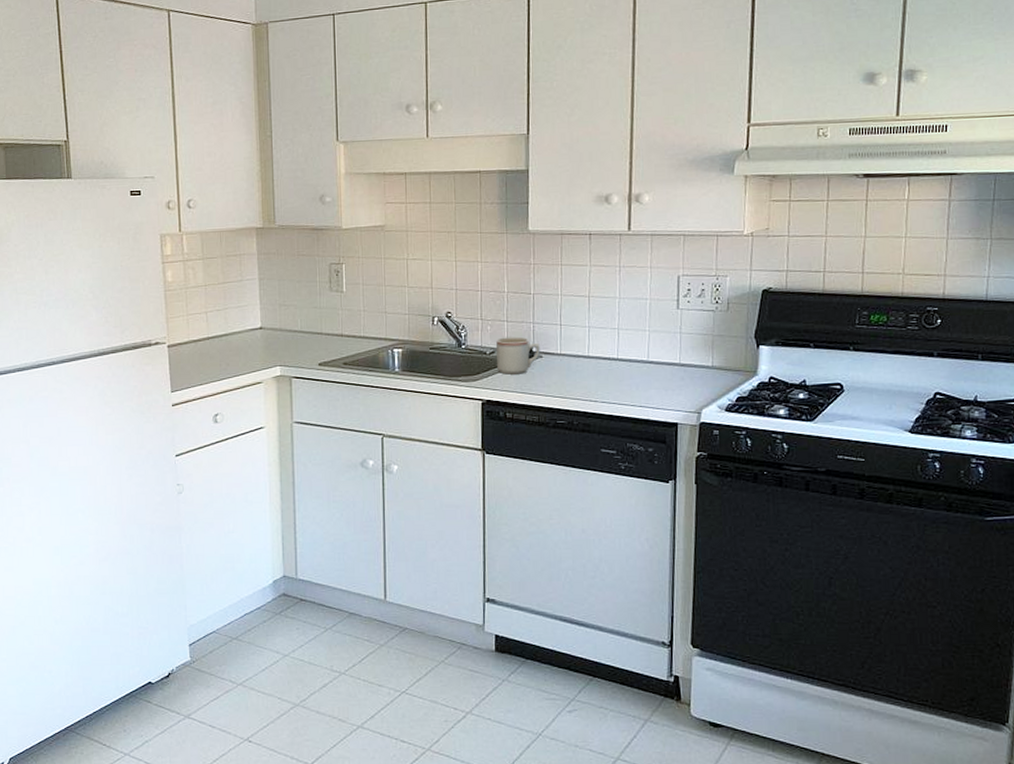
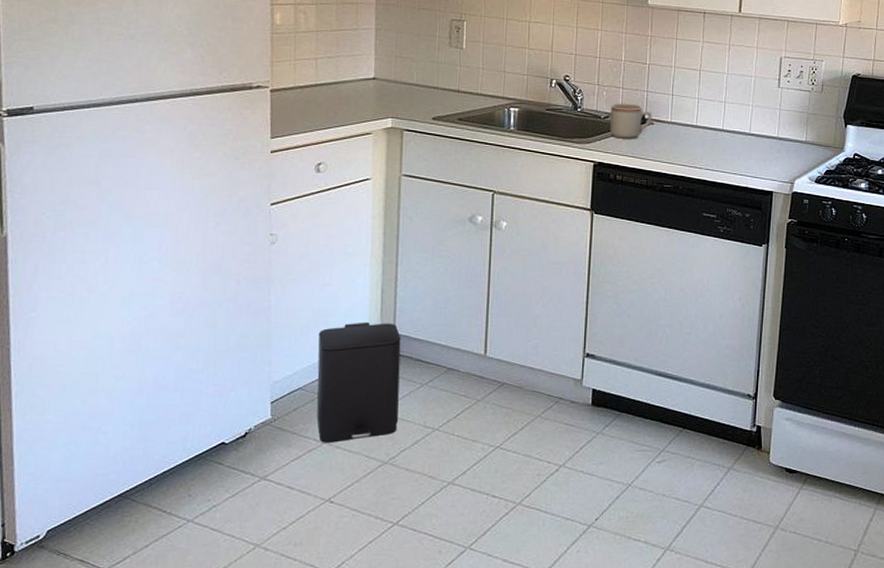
pedal bin: none [226,567,306,685] -> present [317,322,401,443]

